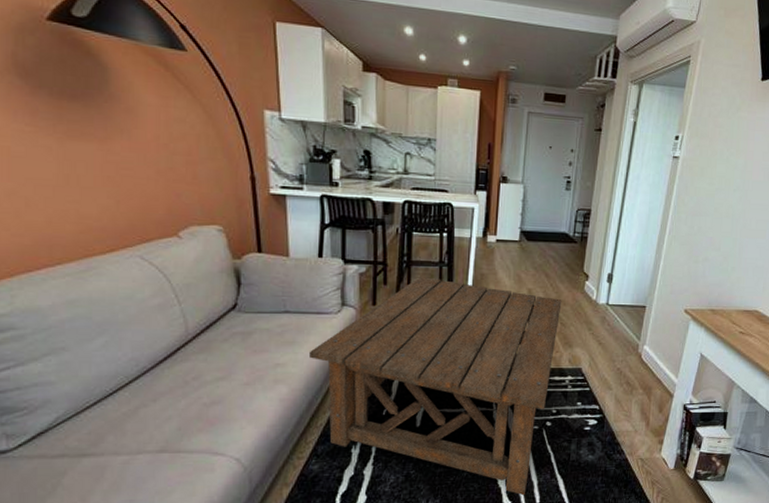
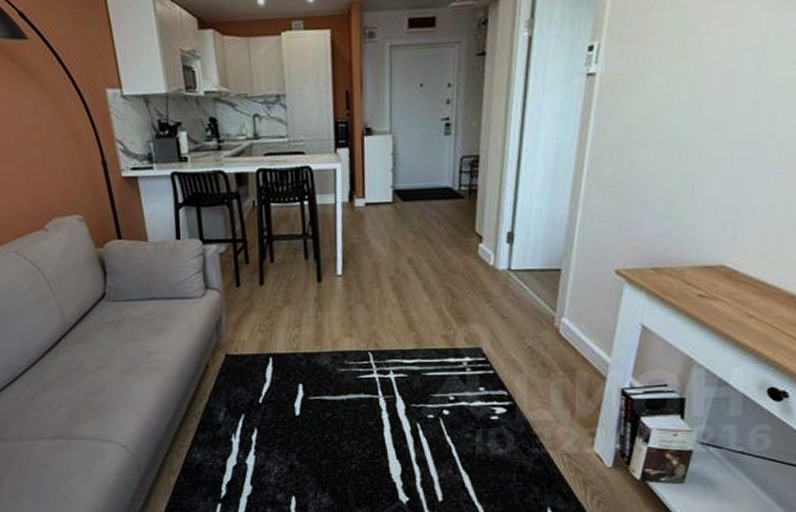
coffee table: present [308,277,562,496] -> none [178,252,451,492]

